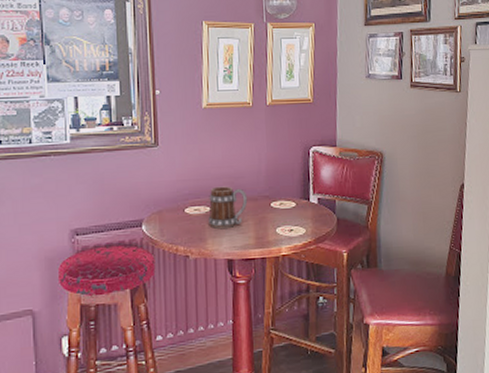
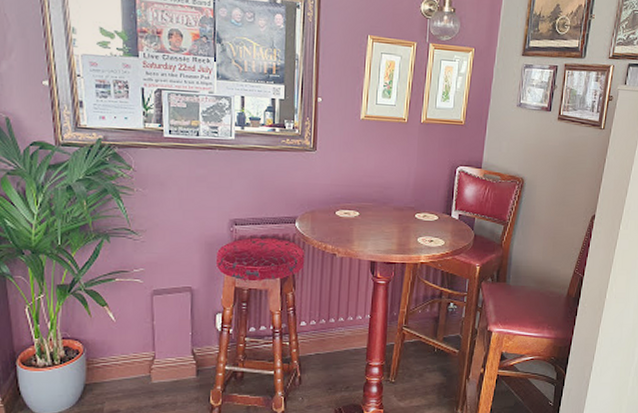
beer mug: present [208,186,248,229] -> none [356,194,395,233]

